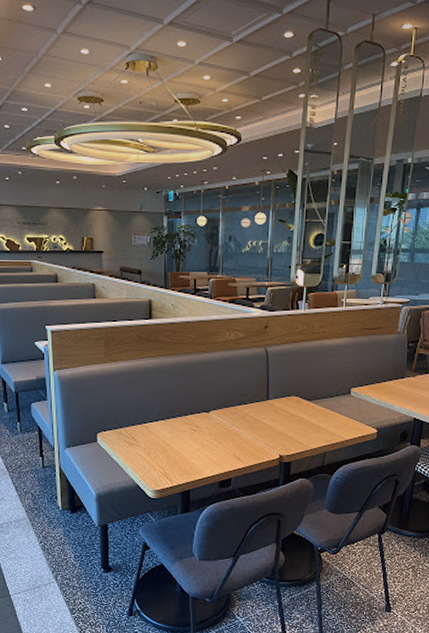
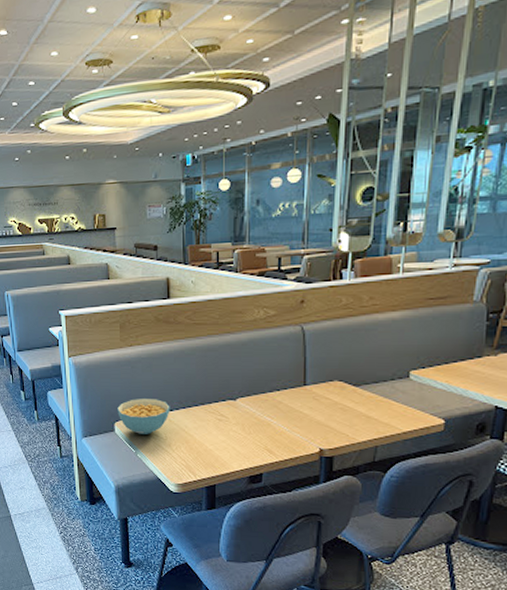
cereal bowl: none [100,411,150,444] -> present [117,399,170,434]

